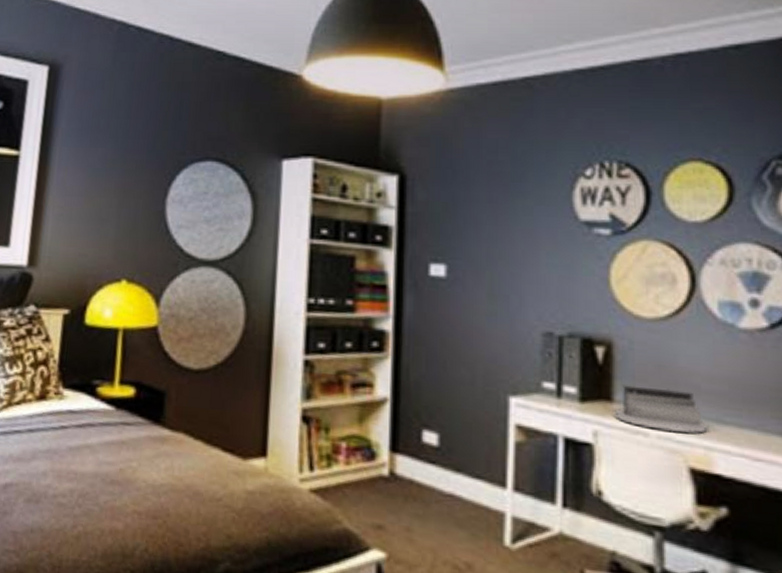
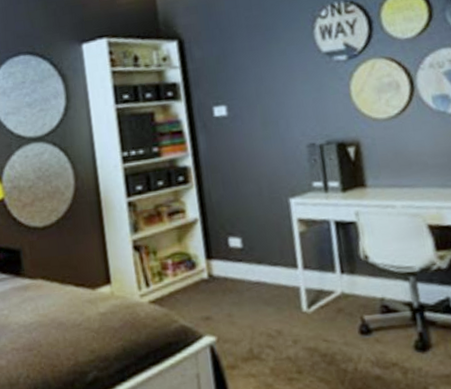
desk organizer: present [615,385,708,434] -> none [368,168,437,202]

